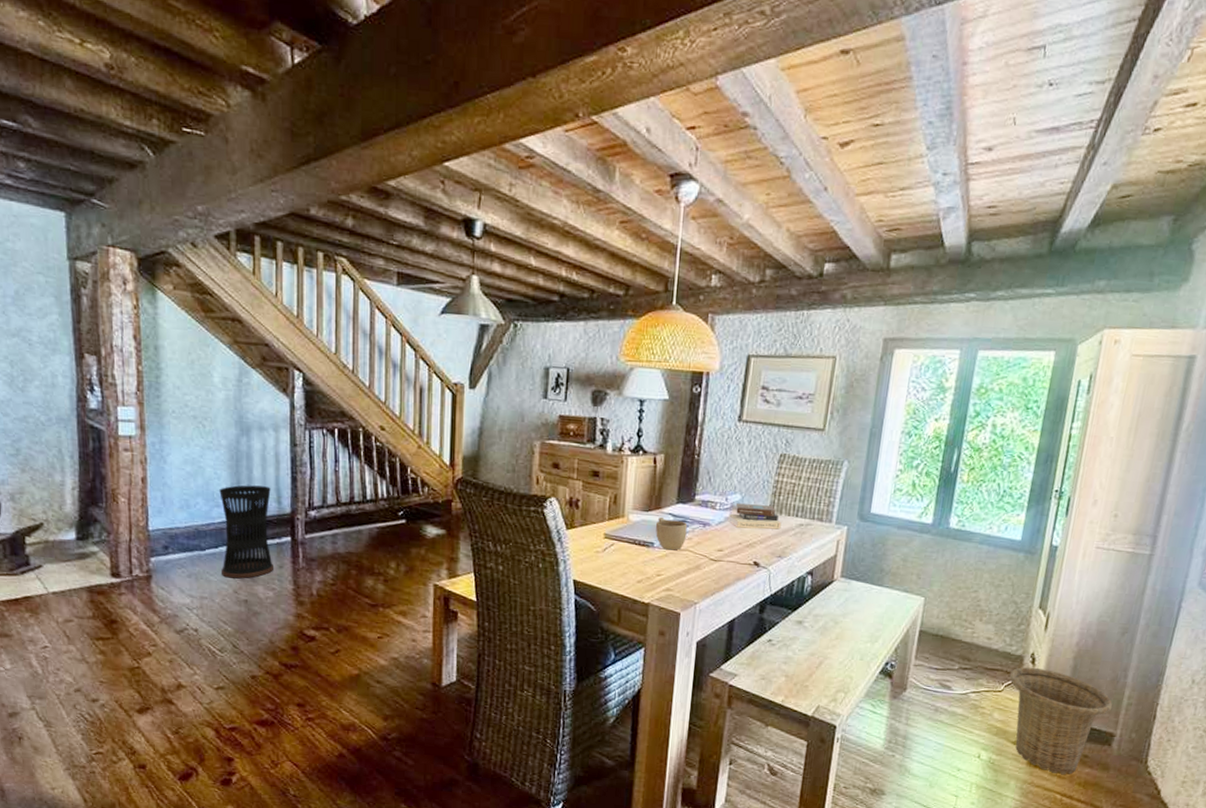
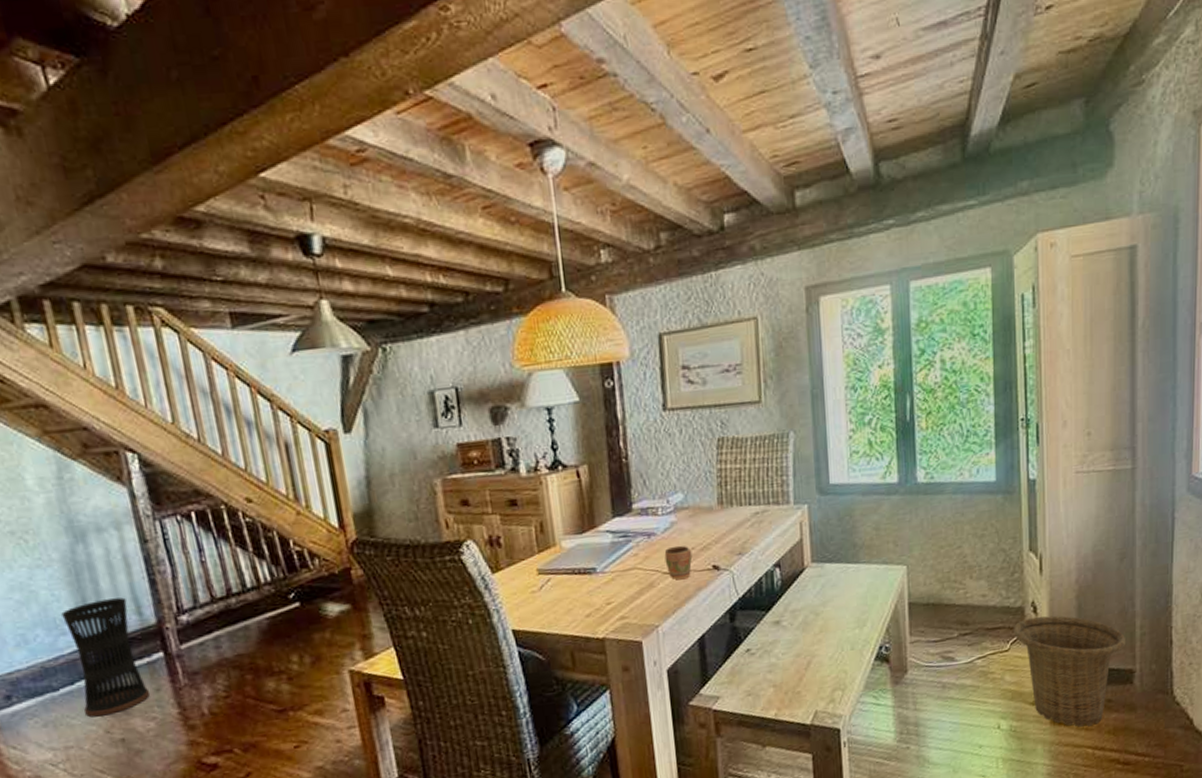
cup: present [655,516,688,550] -> none [593,536,632,573]
mug: none [713,538,739,569] -> present [664,545,693,580]
books: present [728,503,782,530] -> none [673,499,735,531]

